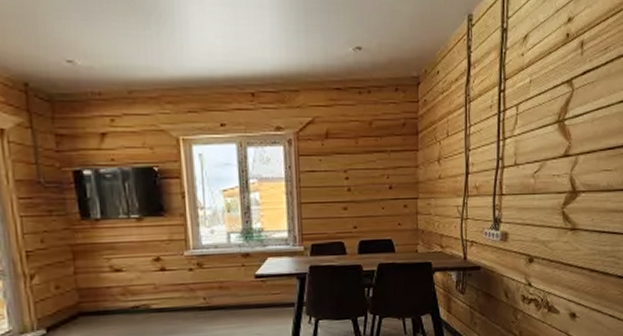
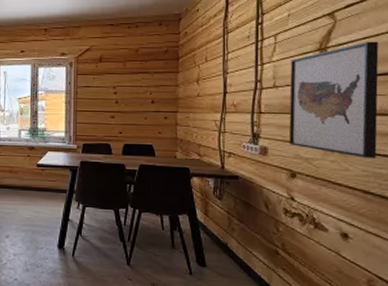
wall art: none [527,112,609,236] -> present [288,41,379,158]

